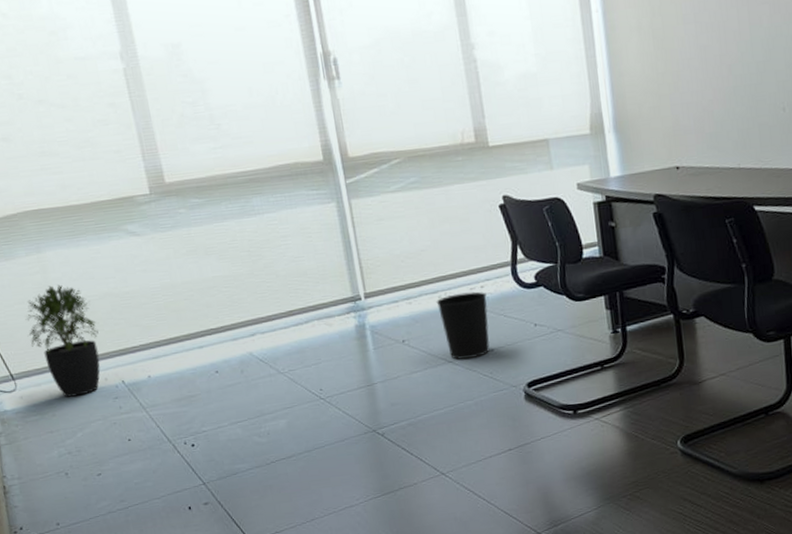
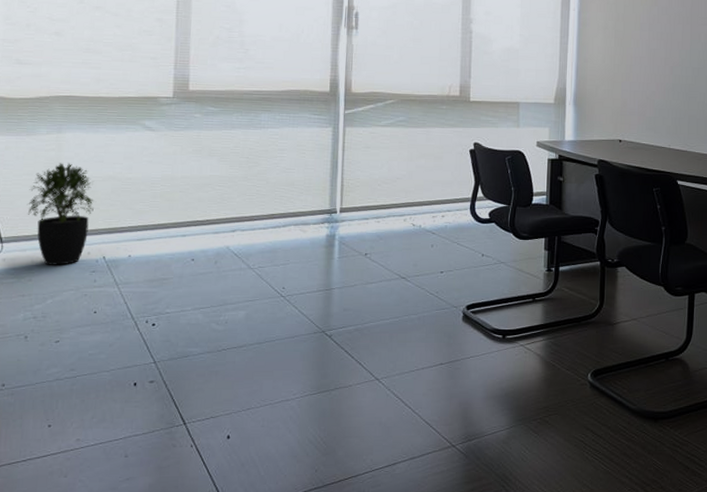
wastebasket: present [436,291,490,360] -> none [401,219,446,278]

